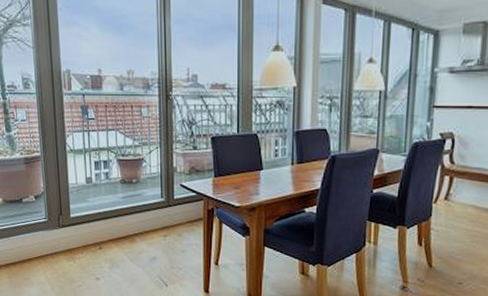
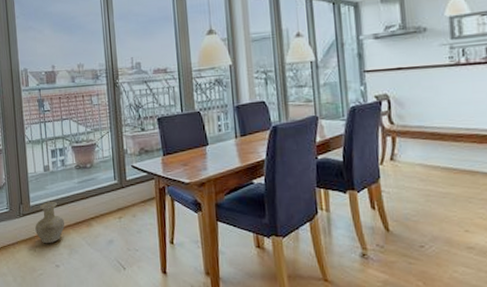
vase: none [75,215,106,257] -> present [35,202,64,244]

